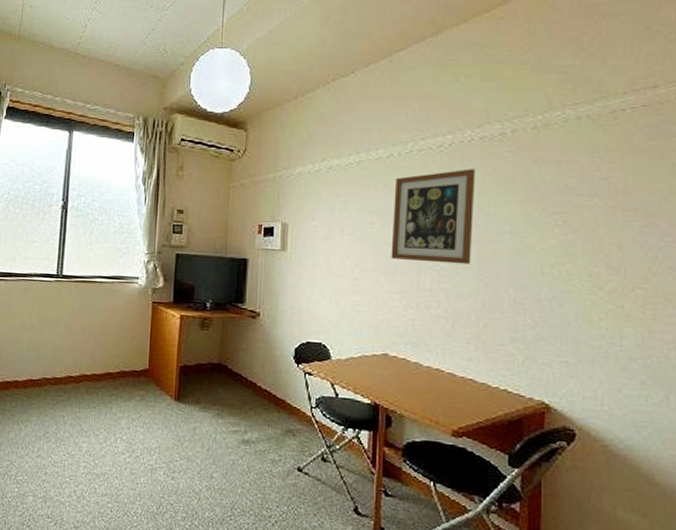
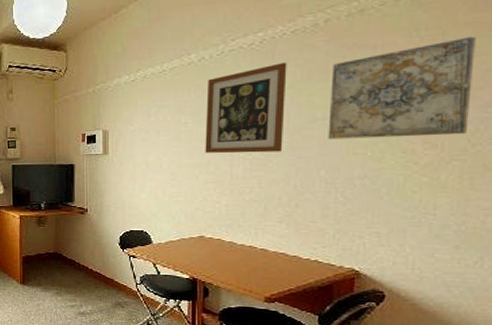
wall art: none [516,163,651,262] -> present [328,36,476,140]

